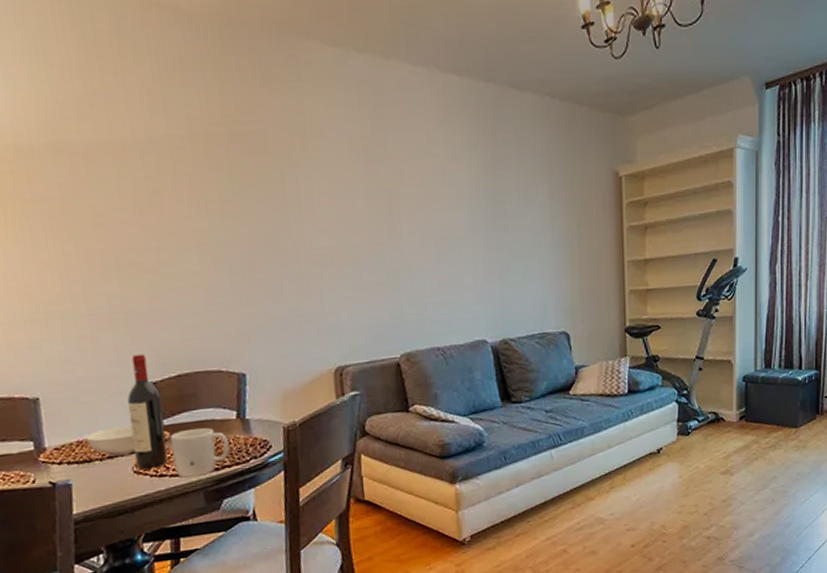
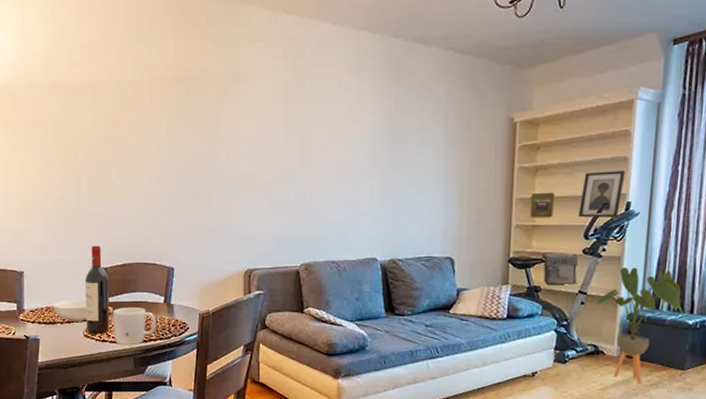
books: none [642,253,665,281] -> present [530,193,554,218]
decorative box: none [658,315,694,354] -> present [542,252,579,286]
picture frame: none [690,224,731,278] -> present [579,171,626,218]
house plant: none [712,326,795,447] -> present [594,267,685,383]

